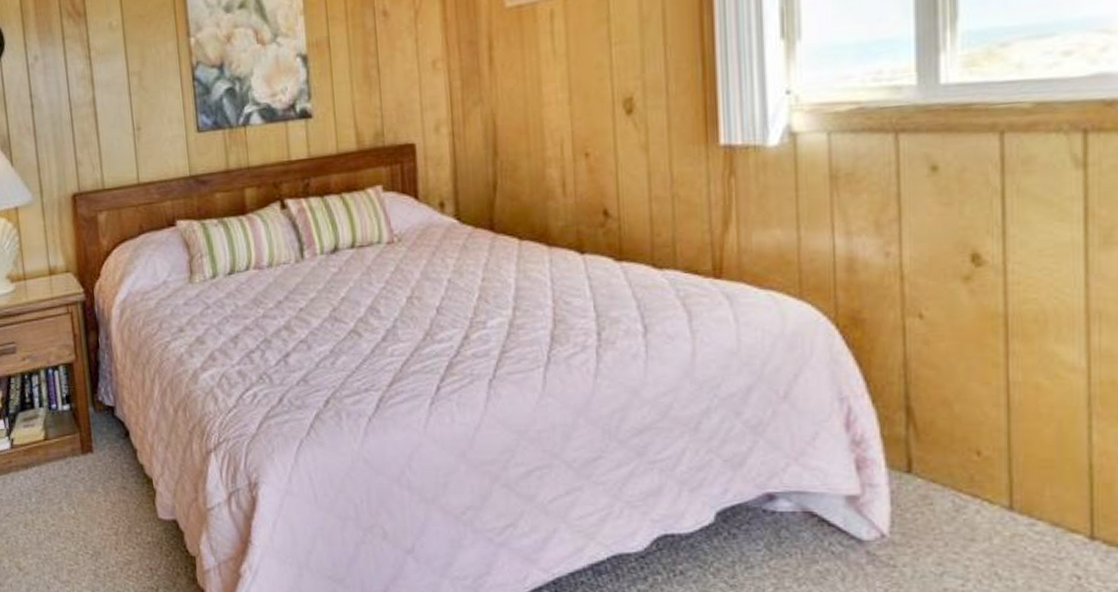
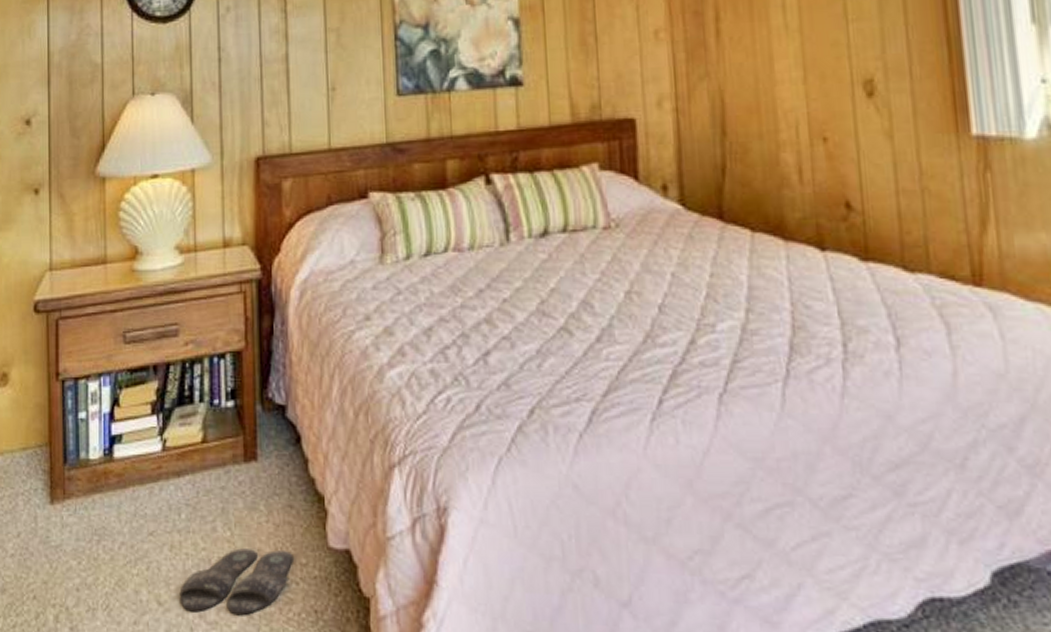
slippers: none [35,523,130,575] -> present [179,548,293,616]

